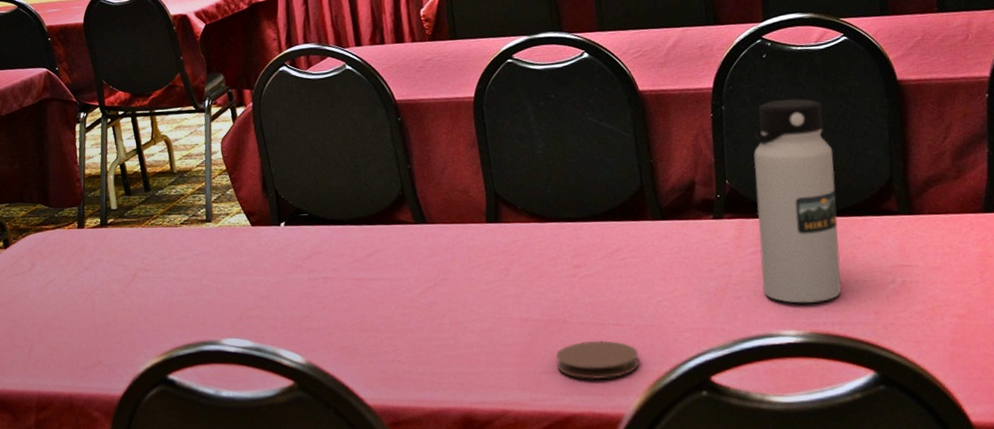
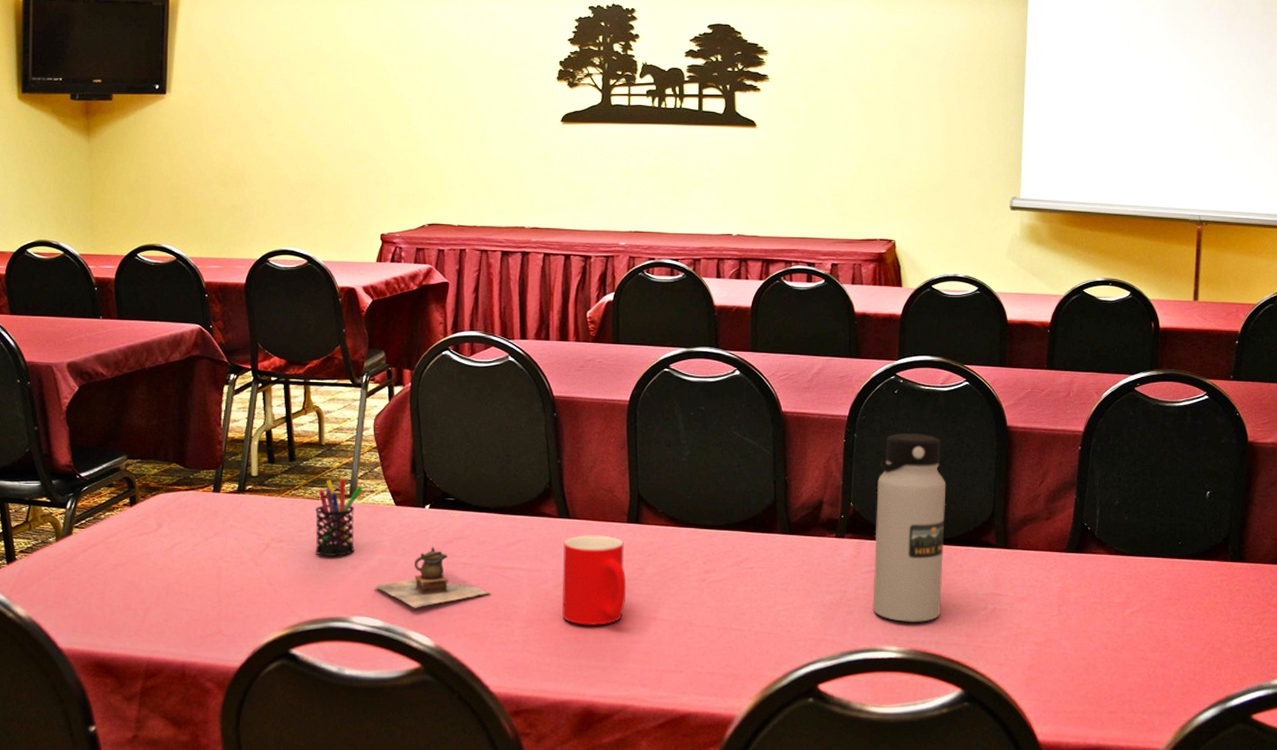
pen holder: none [175,204,219,282] -> present [315,478,364,556]
teapot: none [241,264,355,326] -> present [375,547,491,608]
cup: none [423,237,495,331] -> present [561,535,627,625]
coaster: present [555,340,640,380] -> none [678,643,755,681]

